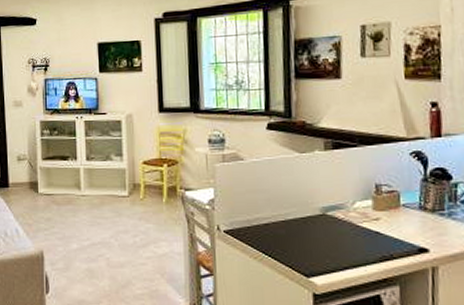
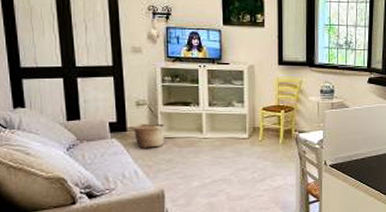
basket: none [14,179,45,206] -> present [133,123,166,149]

